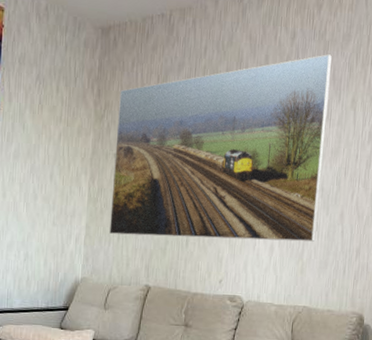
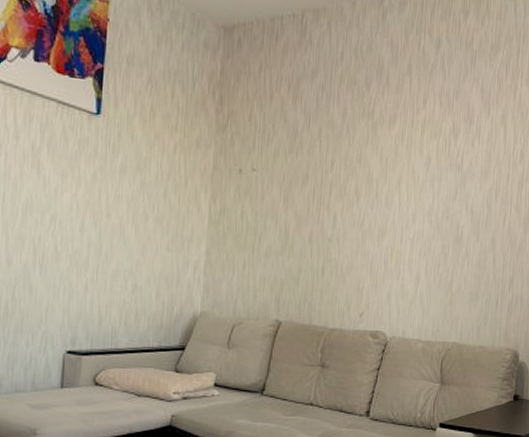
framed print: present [109,54,332,242] -> none [234,65,480,271]

